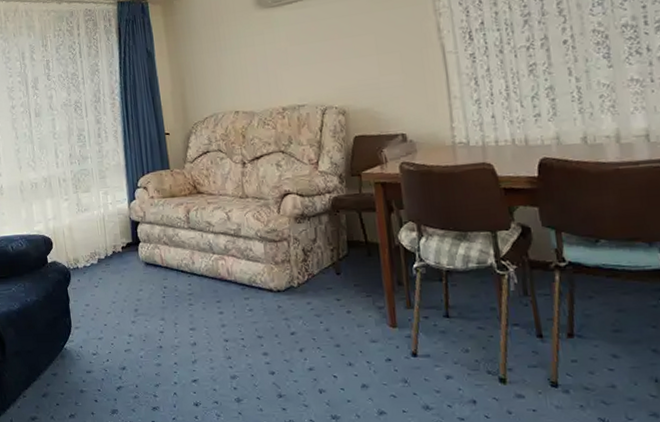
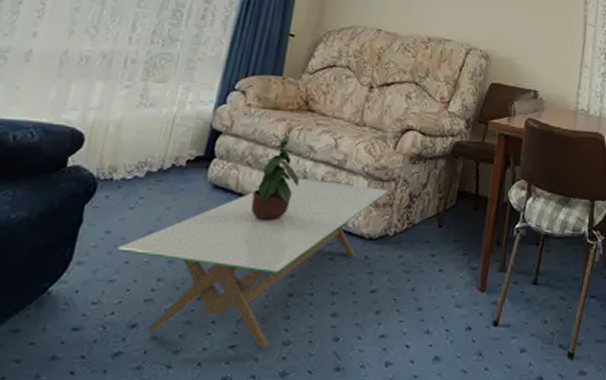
coffee table: none [96,248,284,381] -> present [117,177,389,347]
potted plant: none [174,216,208,286] -> present [250,135,299,222]

